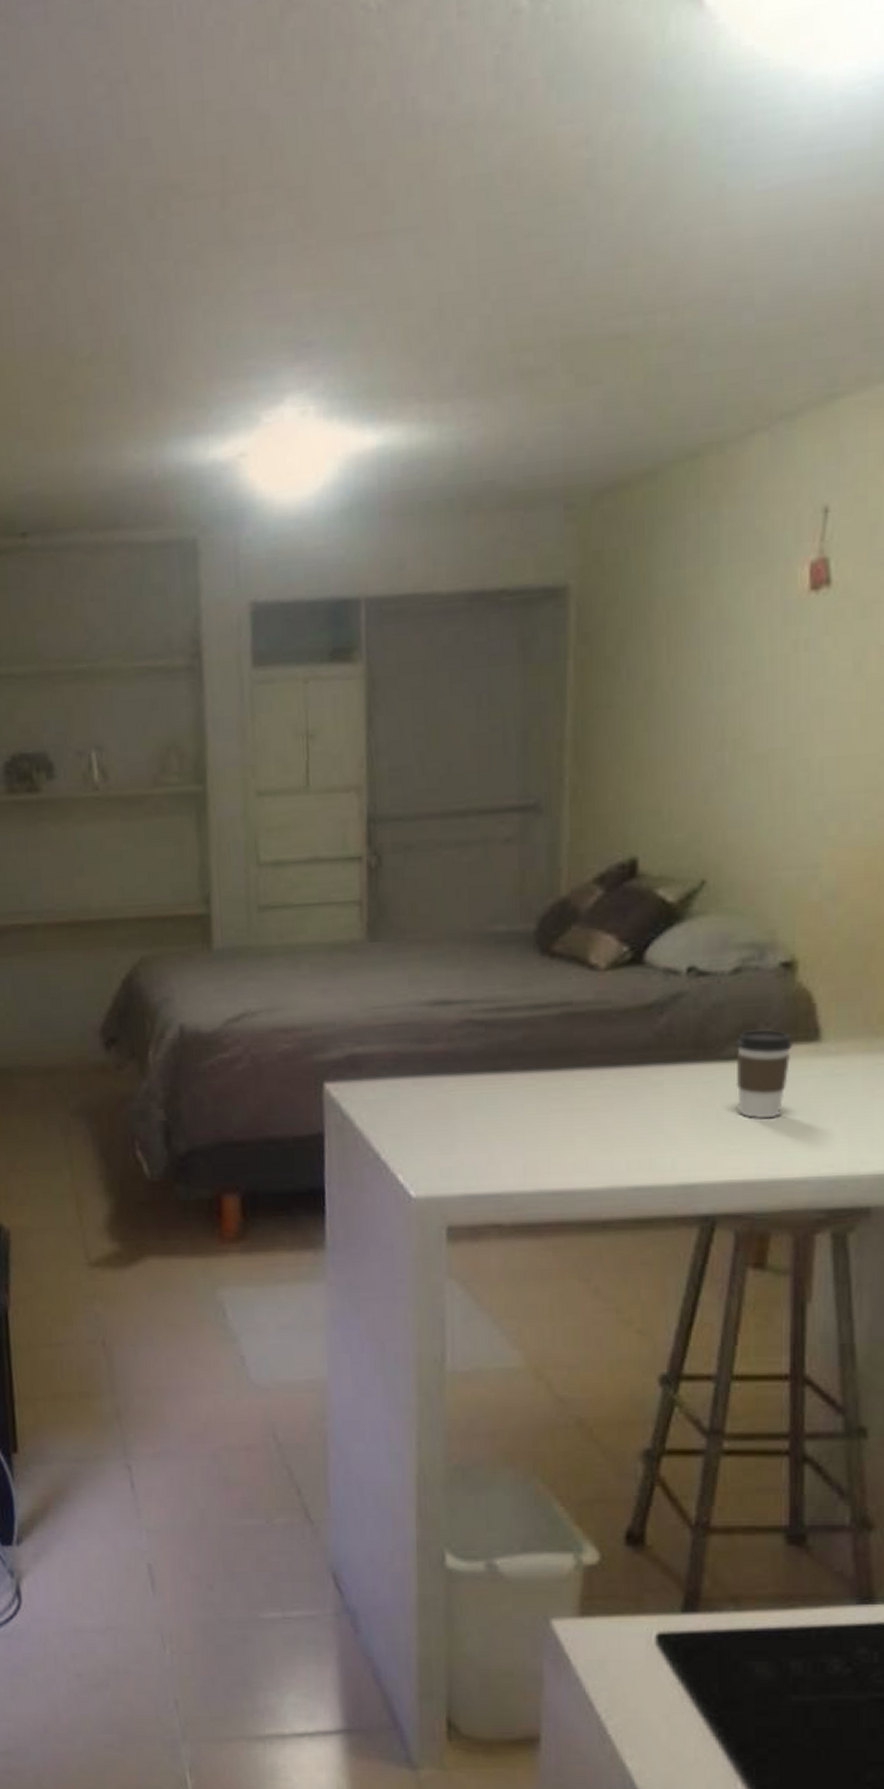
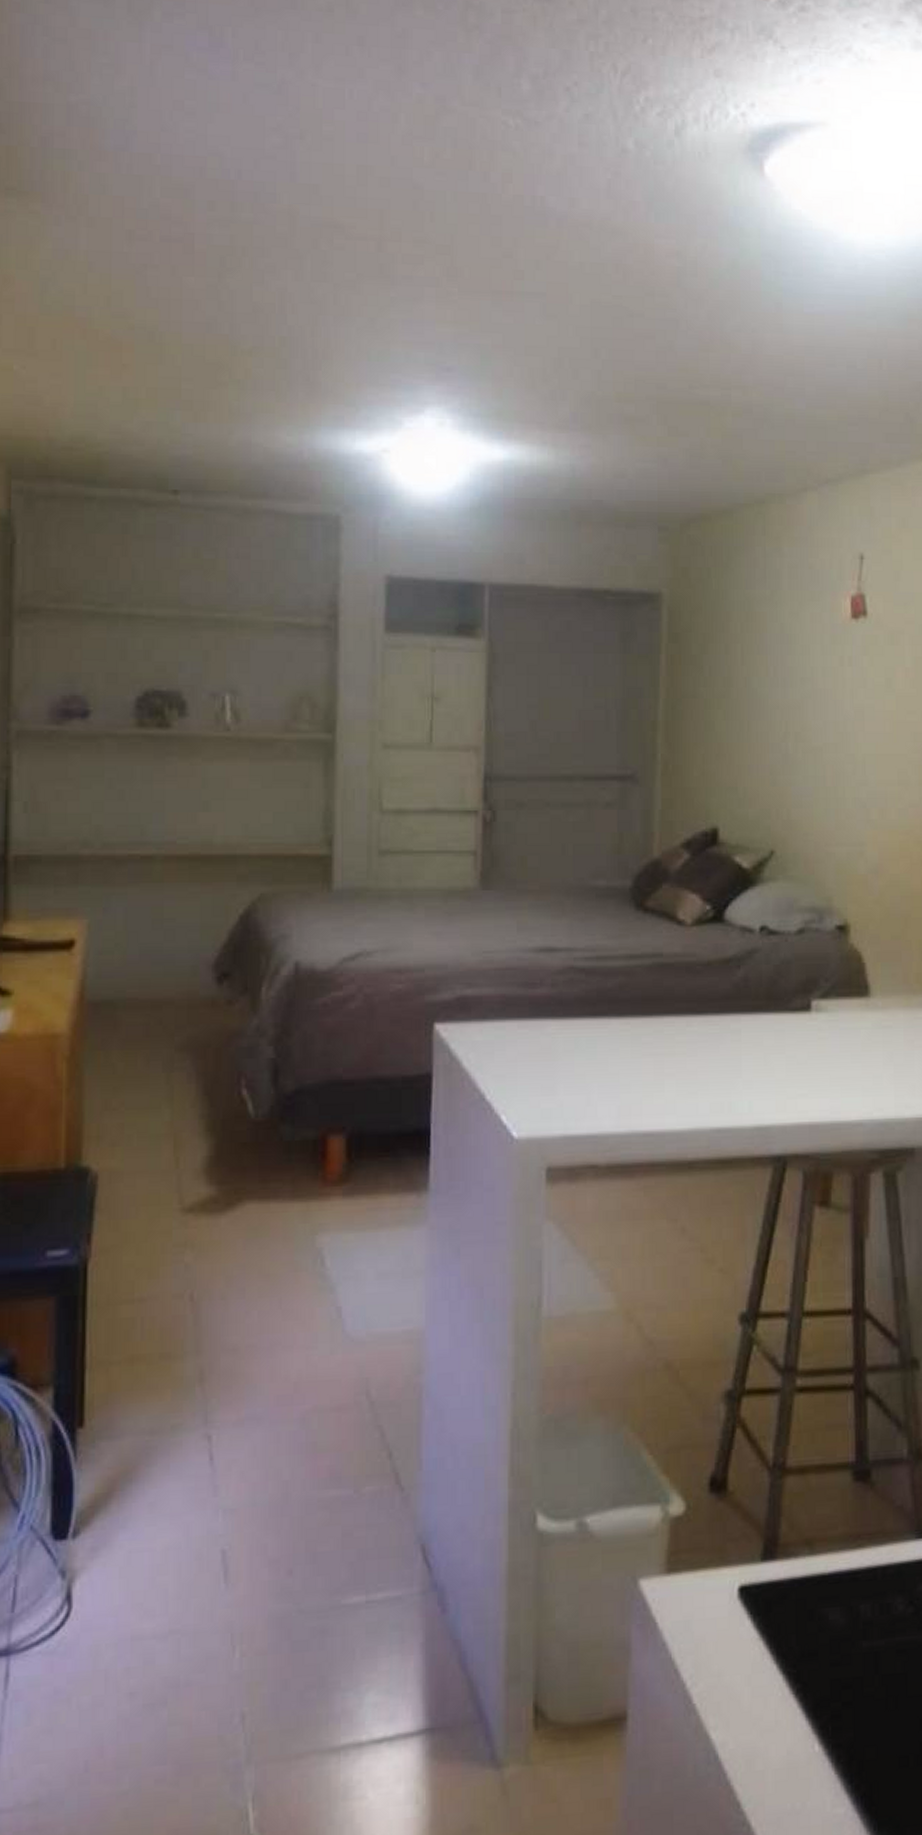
coffee cup: present [735,1029,793,1119] -> none [801,984,848,1066]

